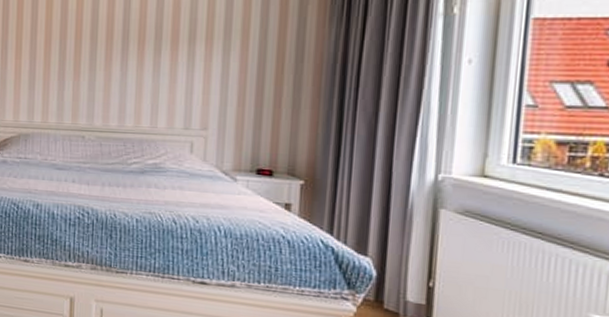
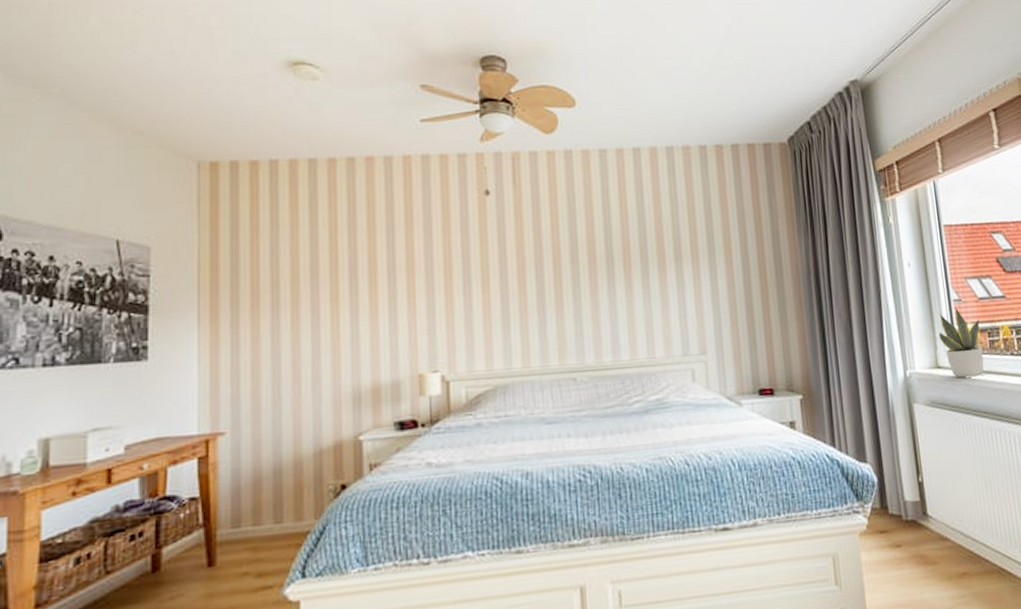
potted plant: none [493,112,561,194] -> present [938,306,984,378]

